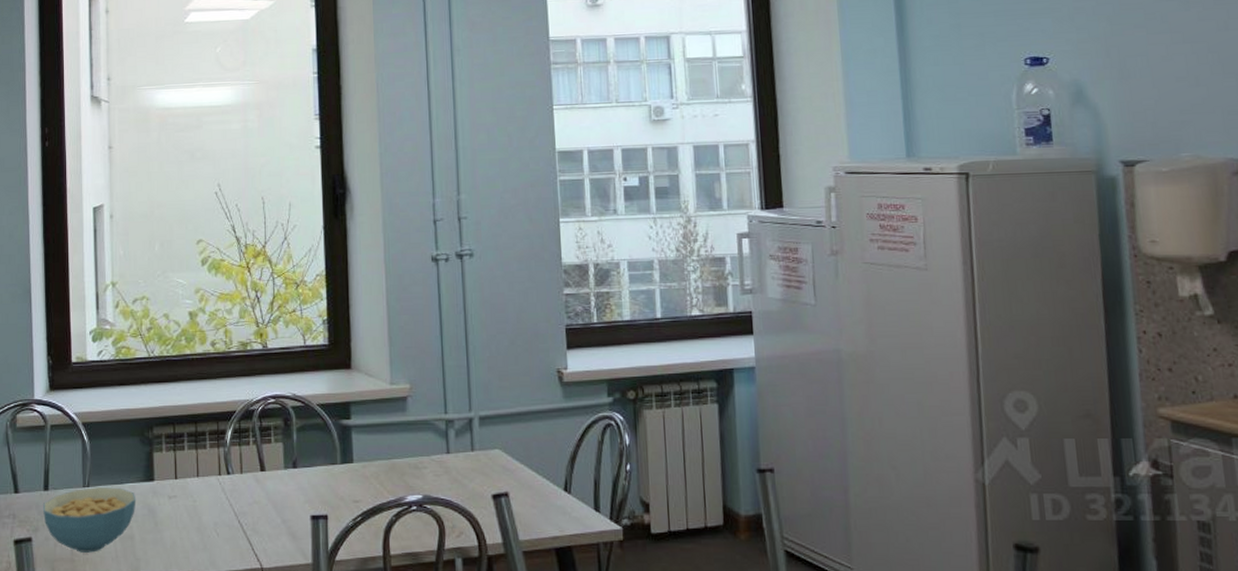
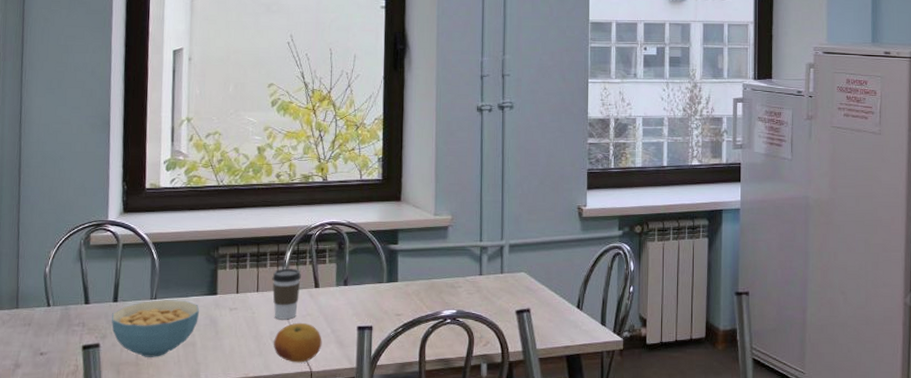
coffee cup: none [213,449,245,509] -> present [272,268,301,320]
fruit: none [219,511,272,558] -> present [274,322,322,363]

